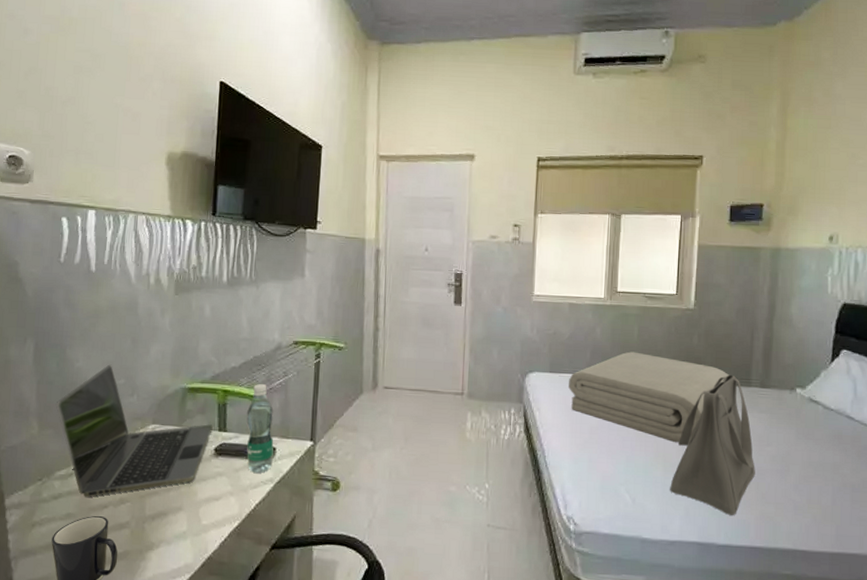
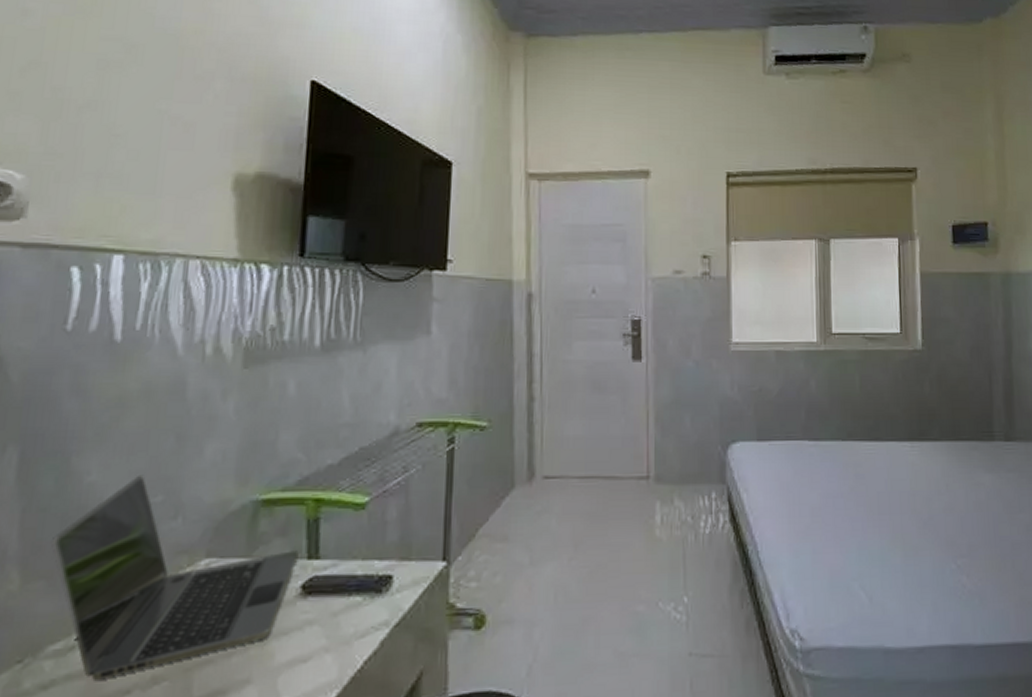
bottle: present [246,383,274,473] -> none [349,485,390,615]
towel: present [569,351,730,443] -> none [781,407,970,519]
tote bag: present [670,374,755,515] -> none [912,427,1009,605]

